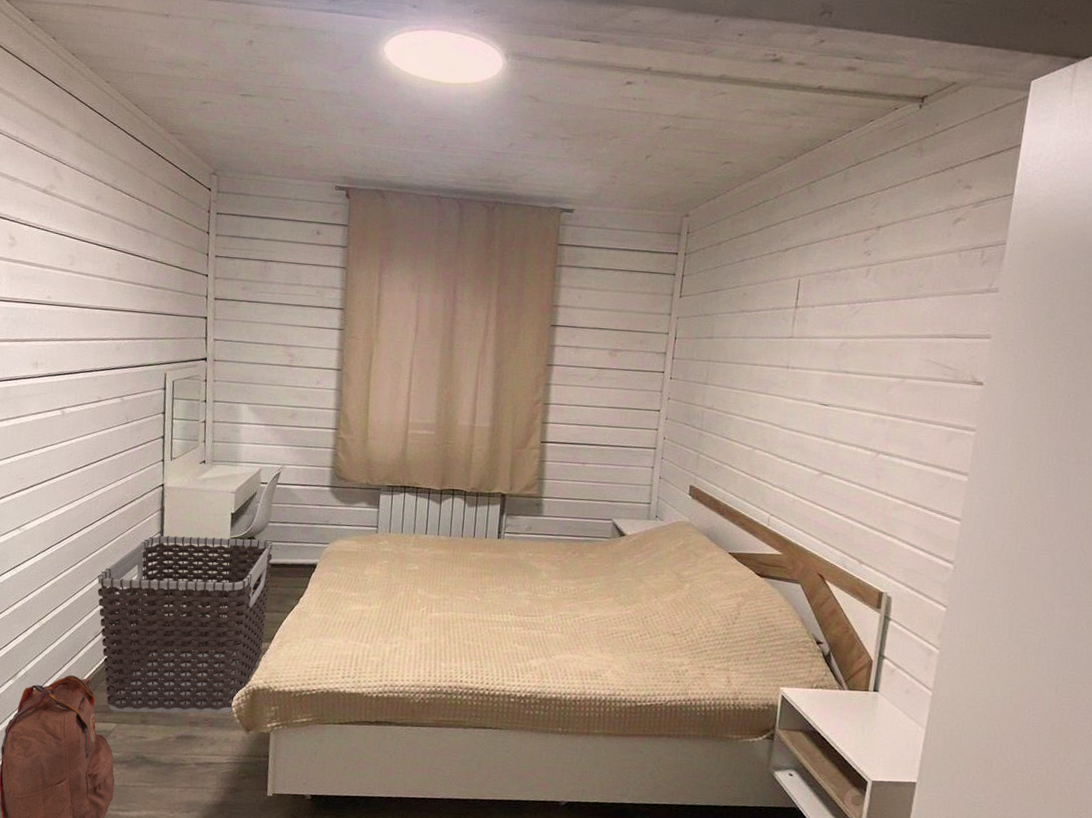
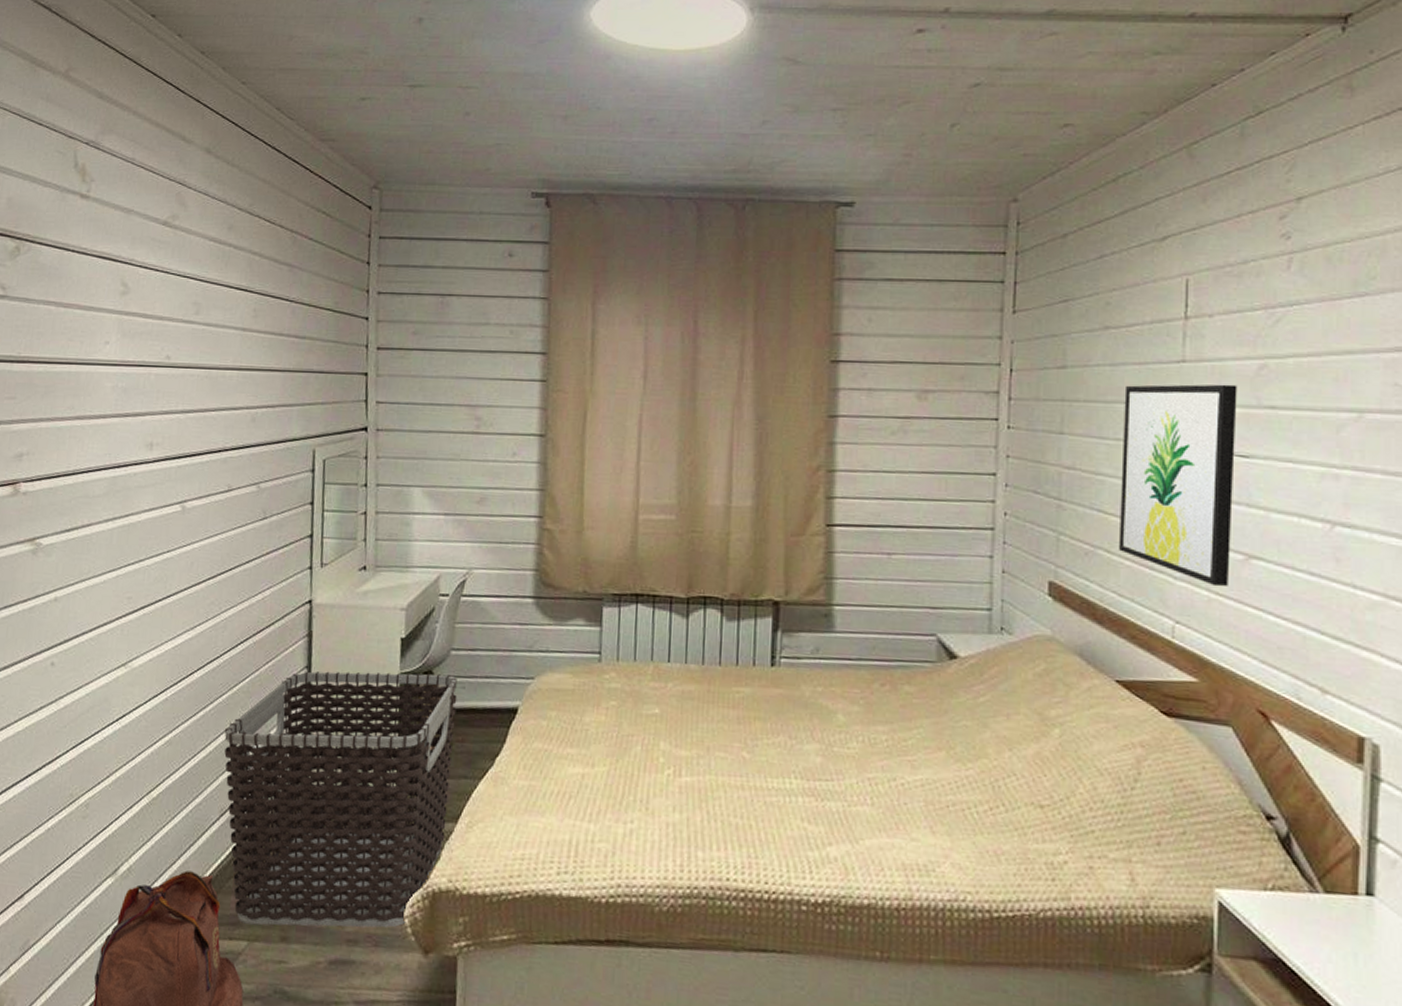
wall art: none [737,352,826,493] -> present [1118,384,1237,587]

